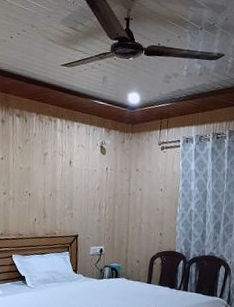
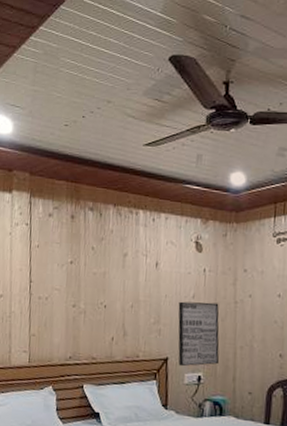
wall art: none [86,192,117,242] -> present [178,301,220,367]

